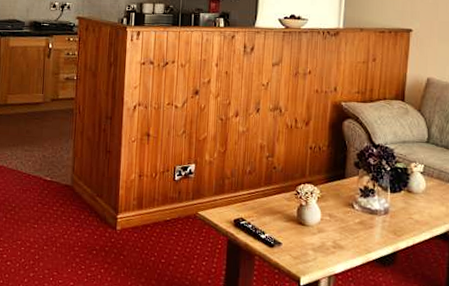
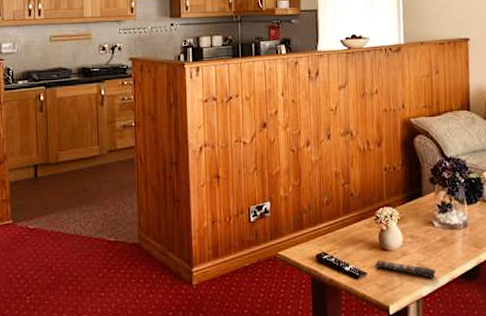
remote control: none [290,232,352,259] -> present [374,259,437,279]

